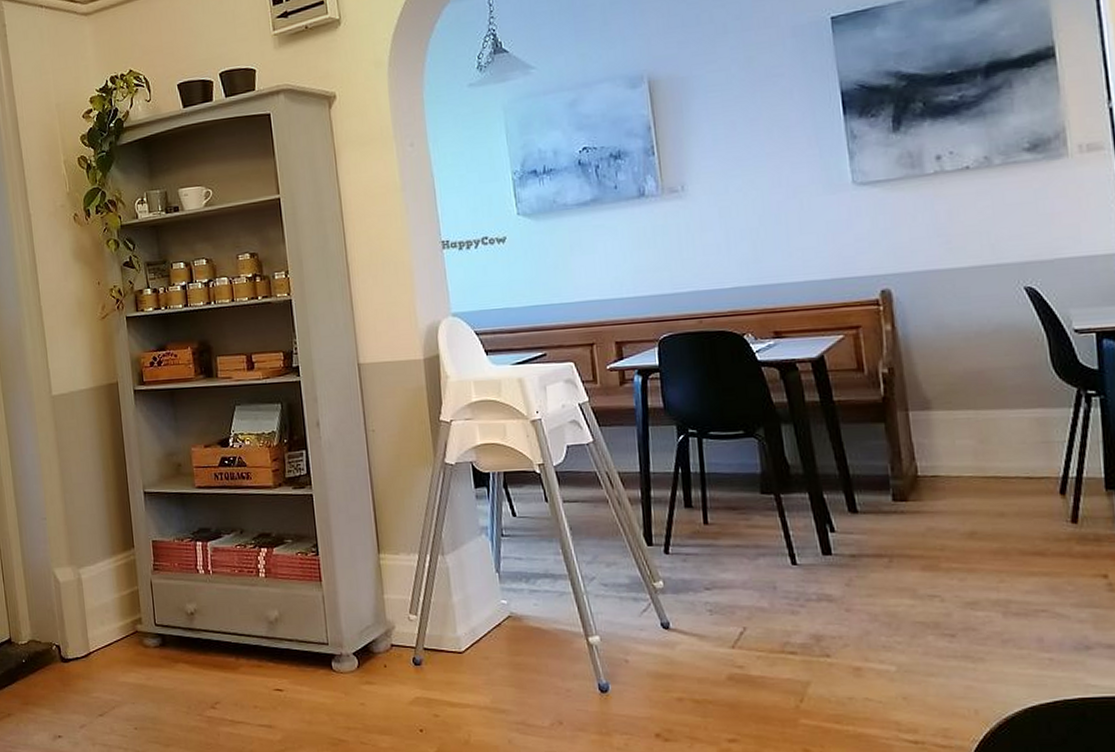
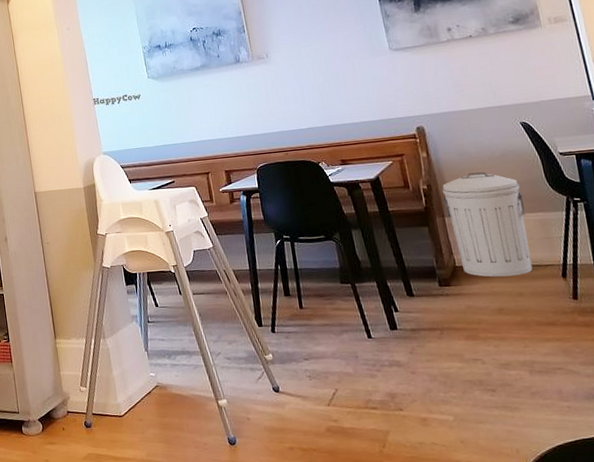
trash can: none [907,351,1021,491] -> present [441,171,533,277]

